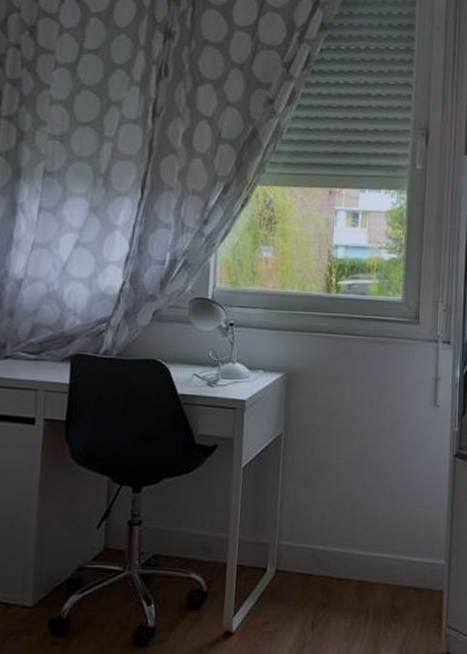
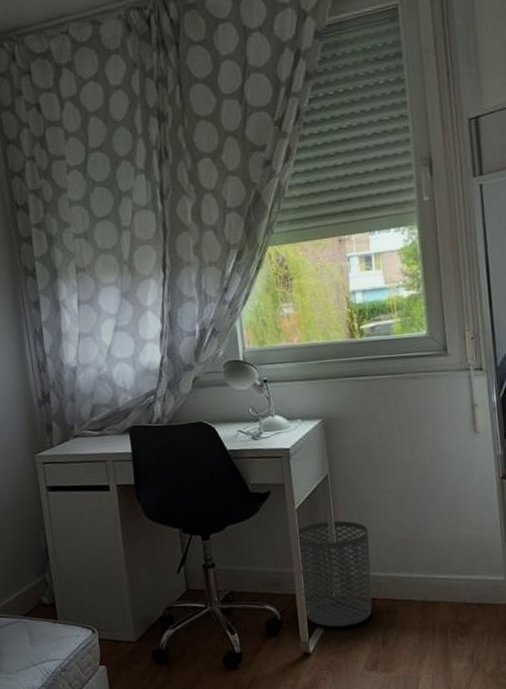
waste bin: none [233,483,316,604] -> present [297,520,372,627]

